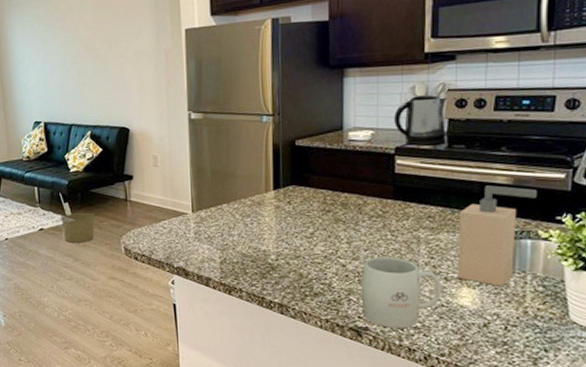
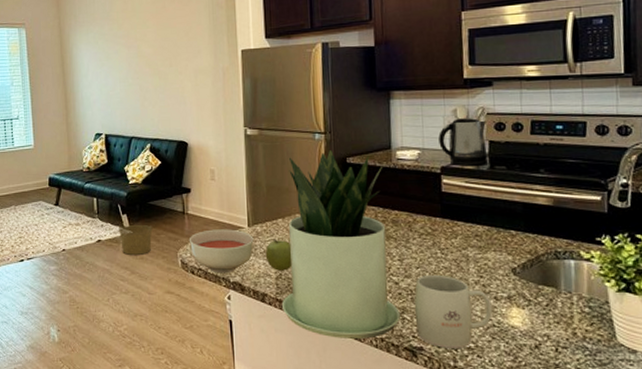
bowl: none [131,215,198,259] -> present [188,229,254,274]
fruit: none [209,224,237,255] -> present [265,239,292,271]
planter: none [225,133,346,320] -> present [281,150,400,339]
soap dispenser: present [457,185,537,286] -> none [504,206,577,307]

